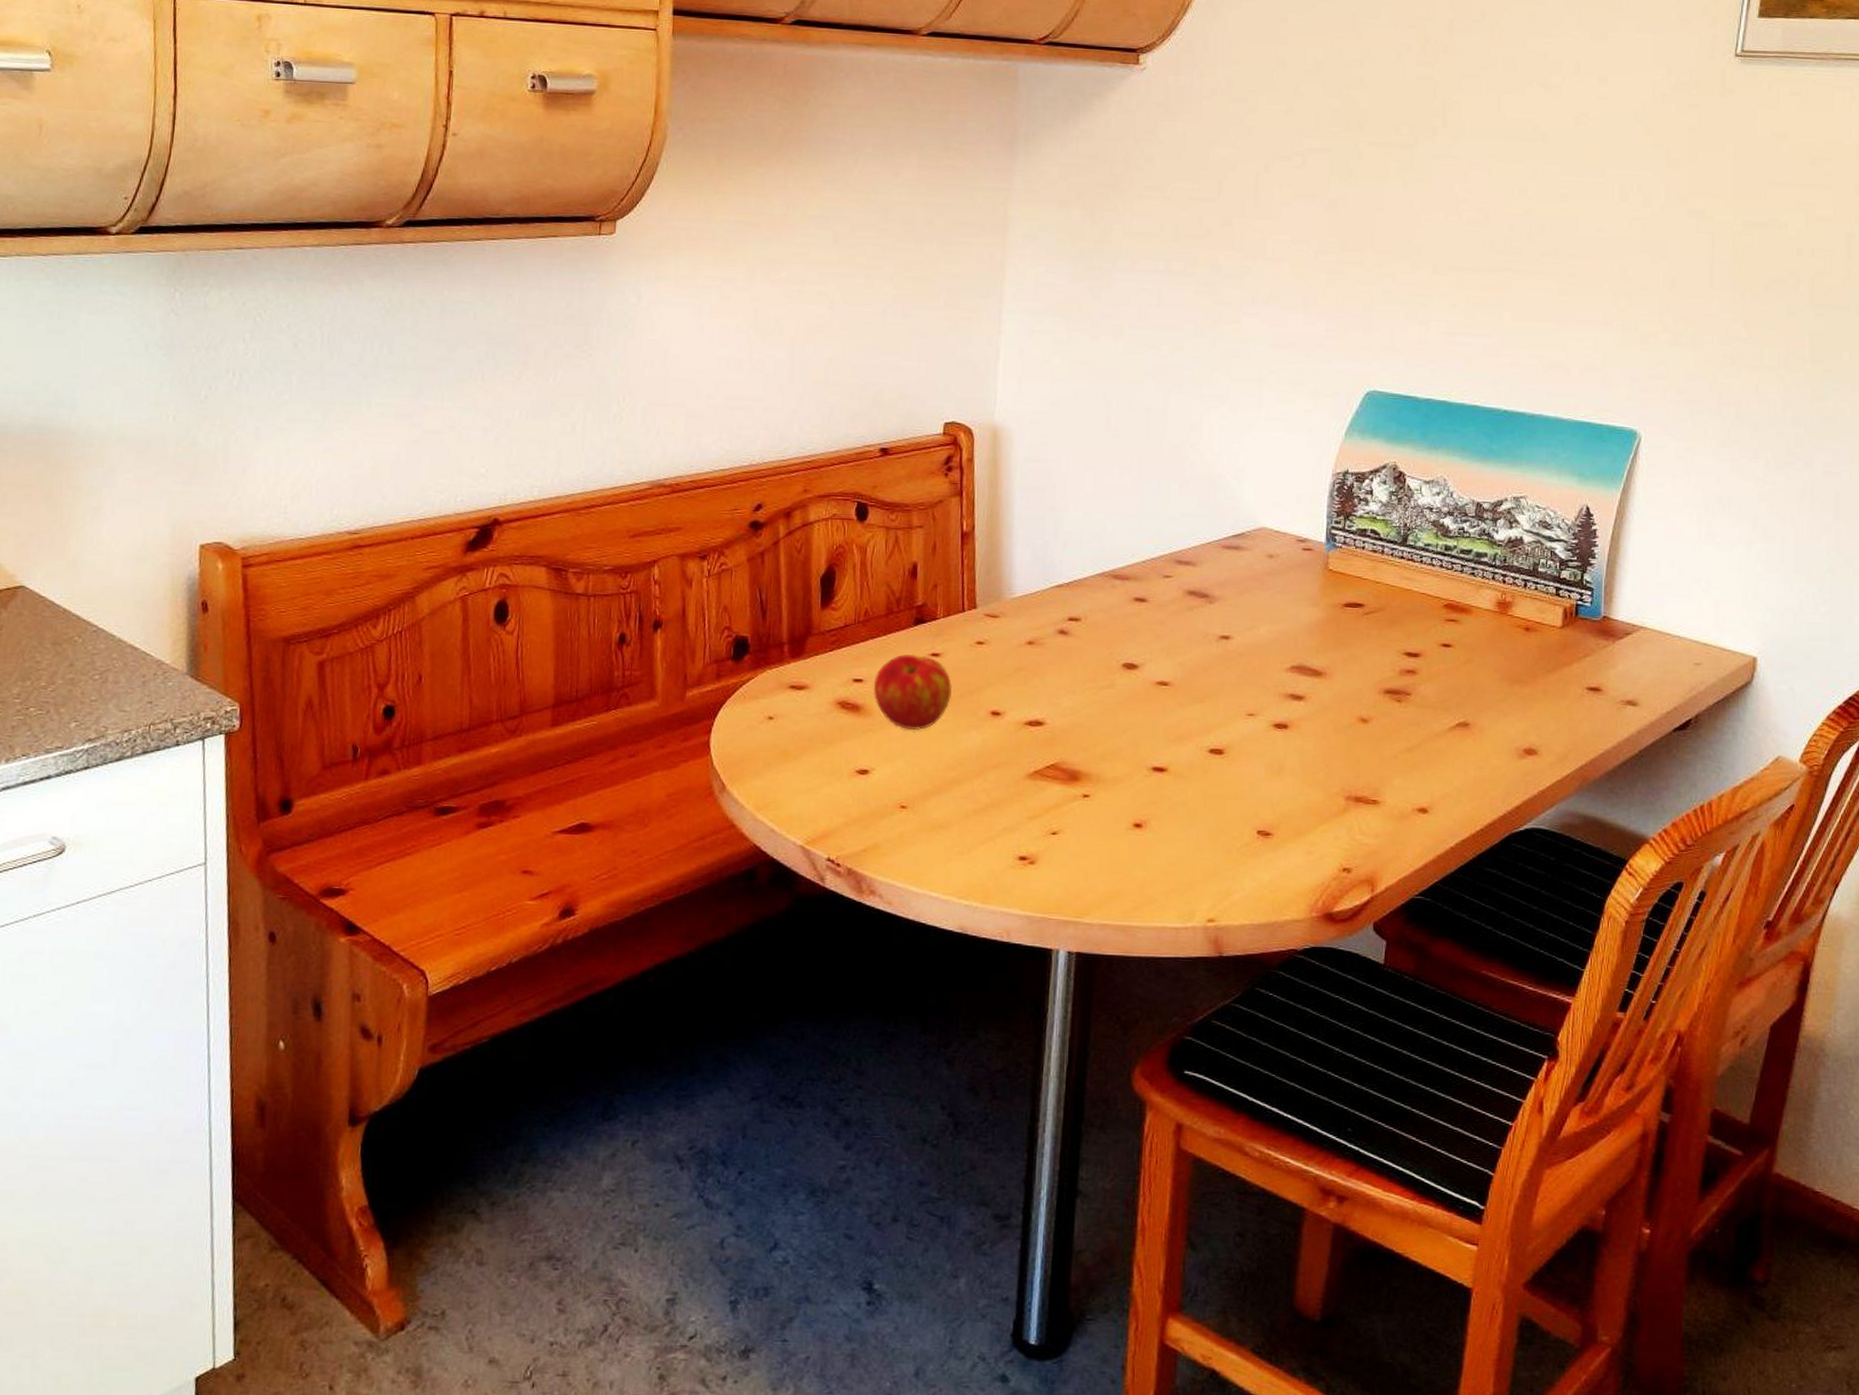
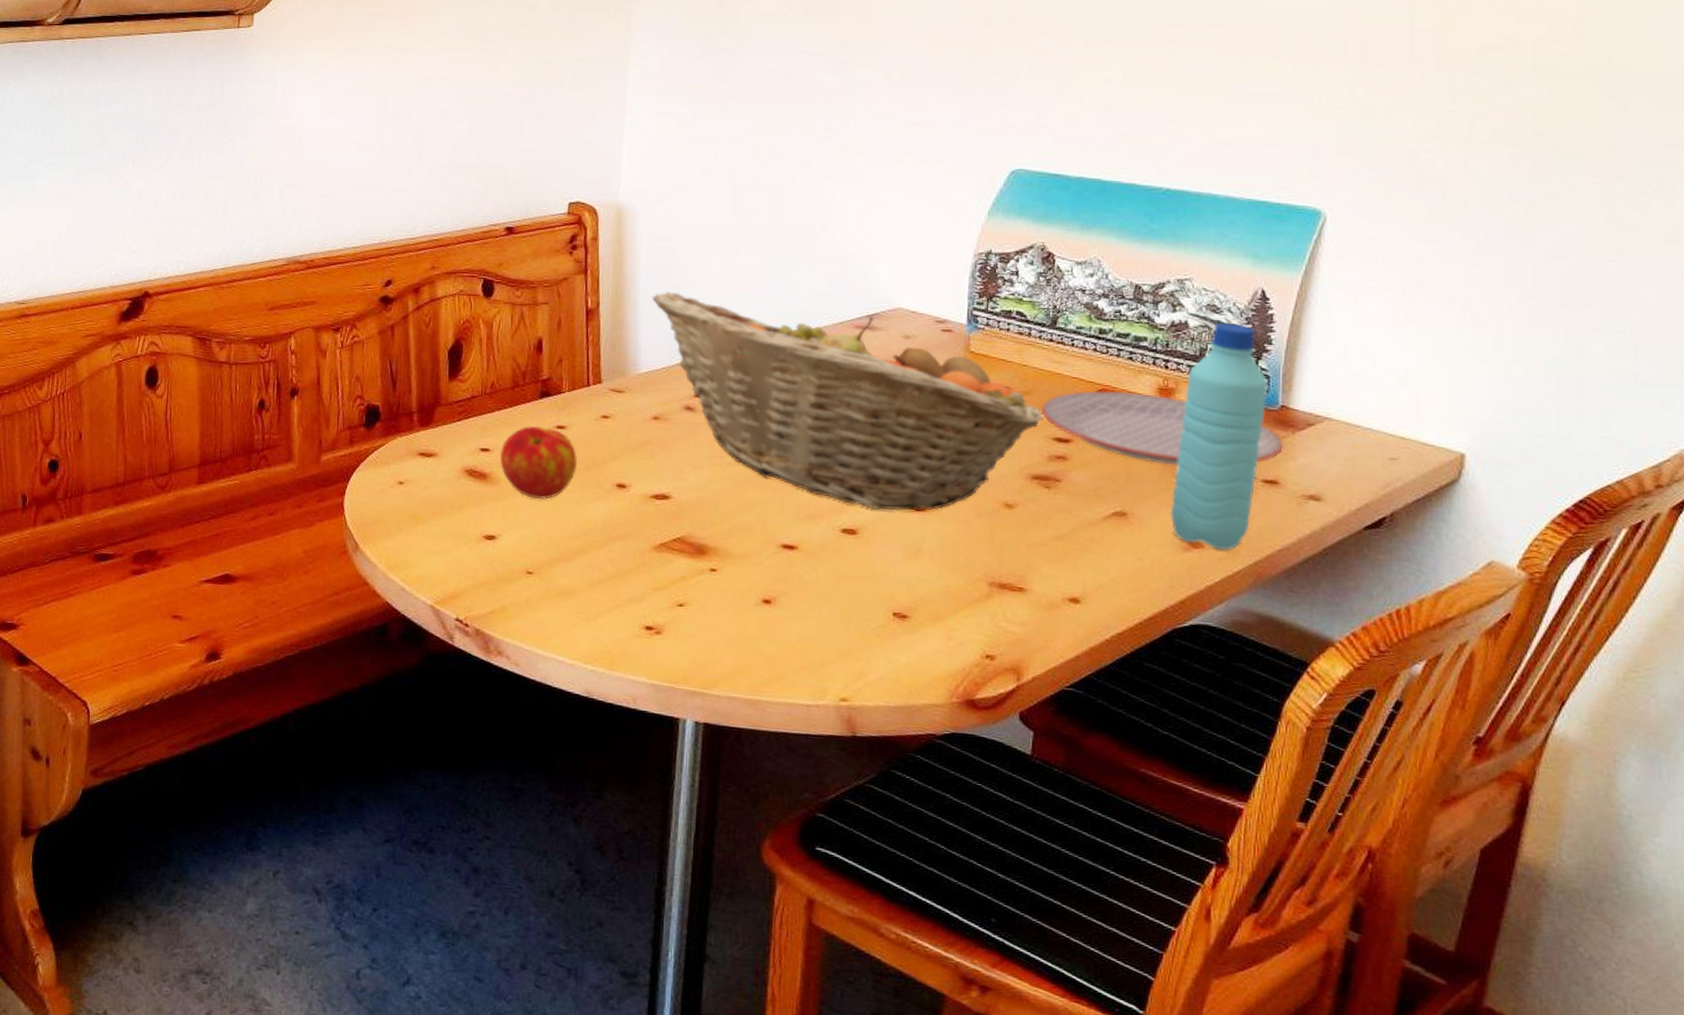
fruit basket: none [1027,513,1395,729] -> present [652,291,1044,511]
plate: none [1393,605,1605,676] -> present [1041,391,1283,465]
water bottle: none [1508,538,1592,756] -> present [1170,322,1268,551]

